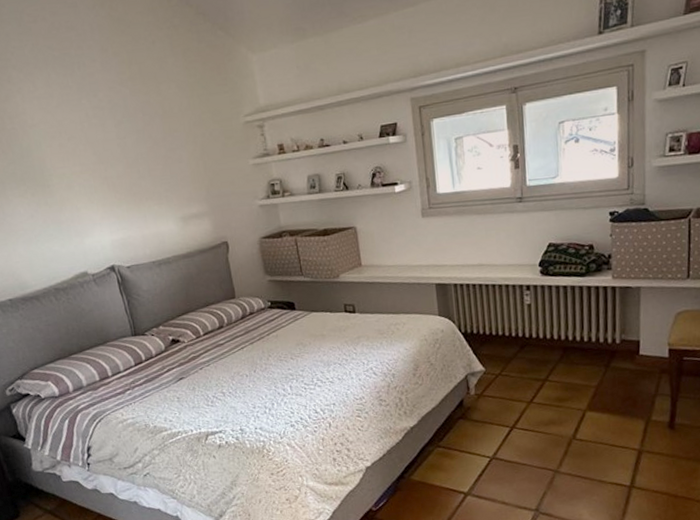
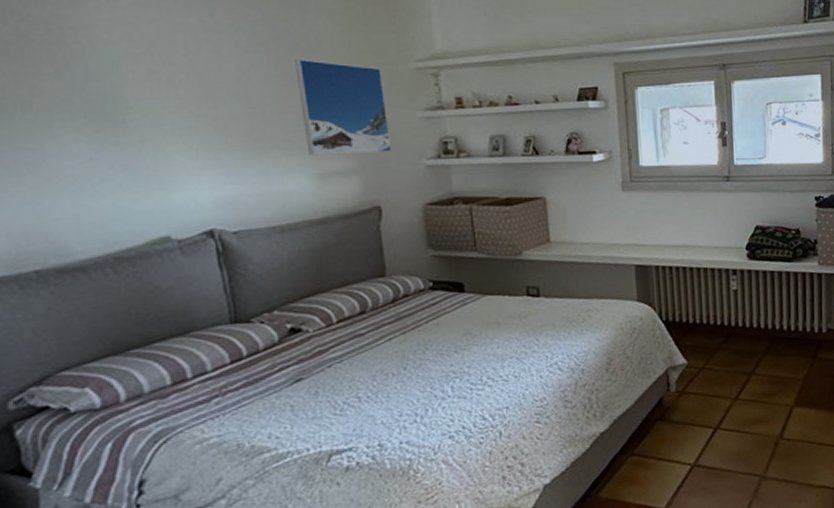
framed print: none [156,123,233,203] -> present [295,58,392,156]

